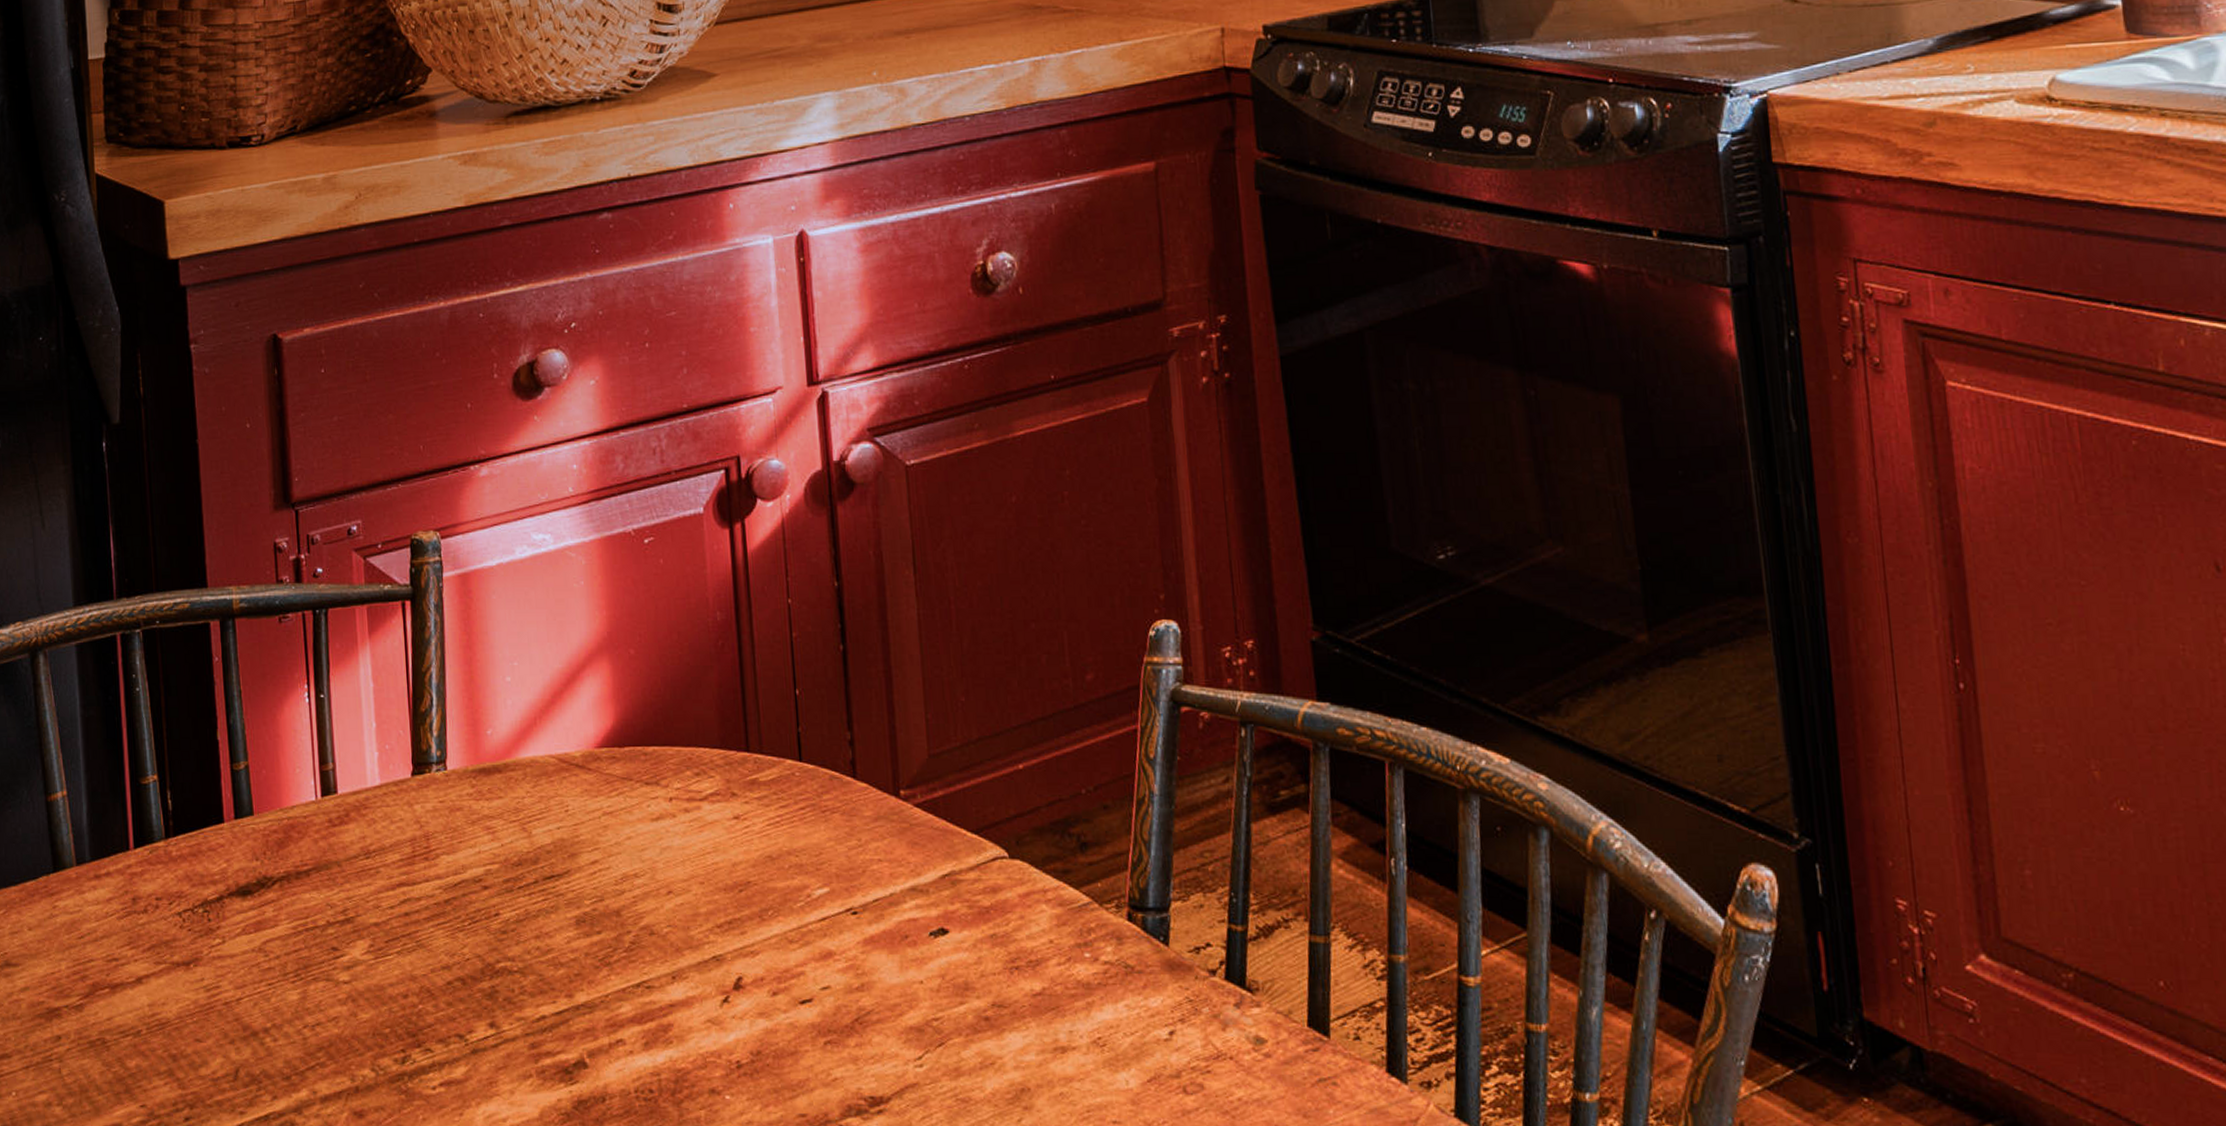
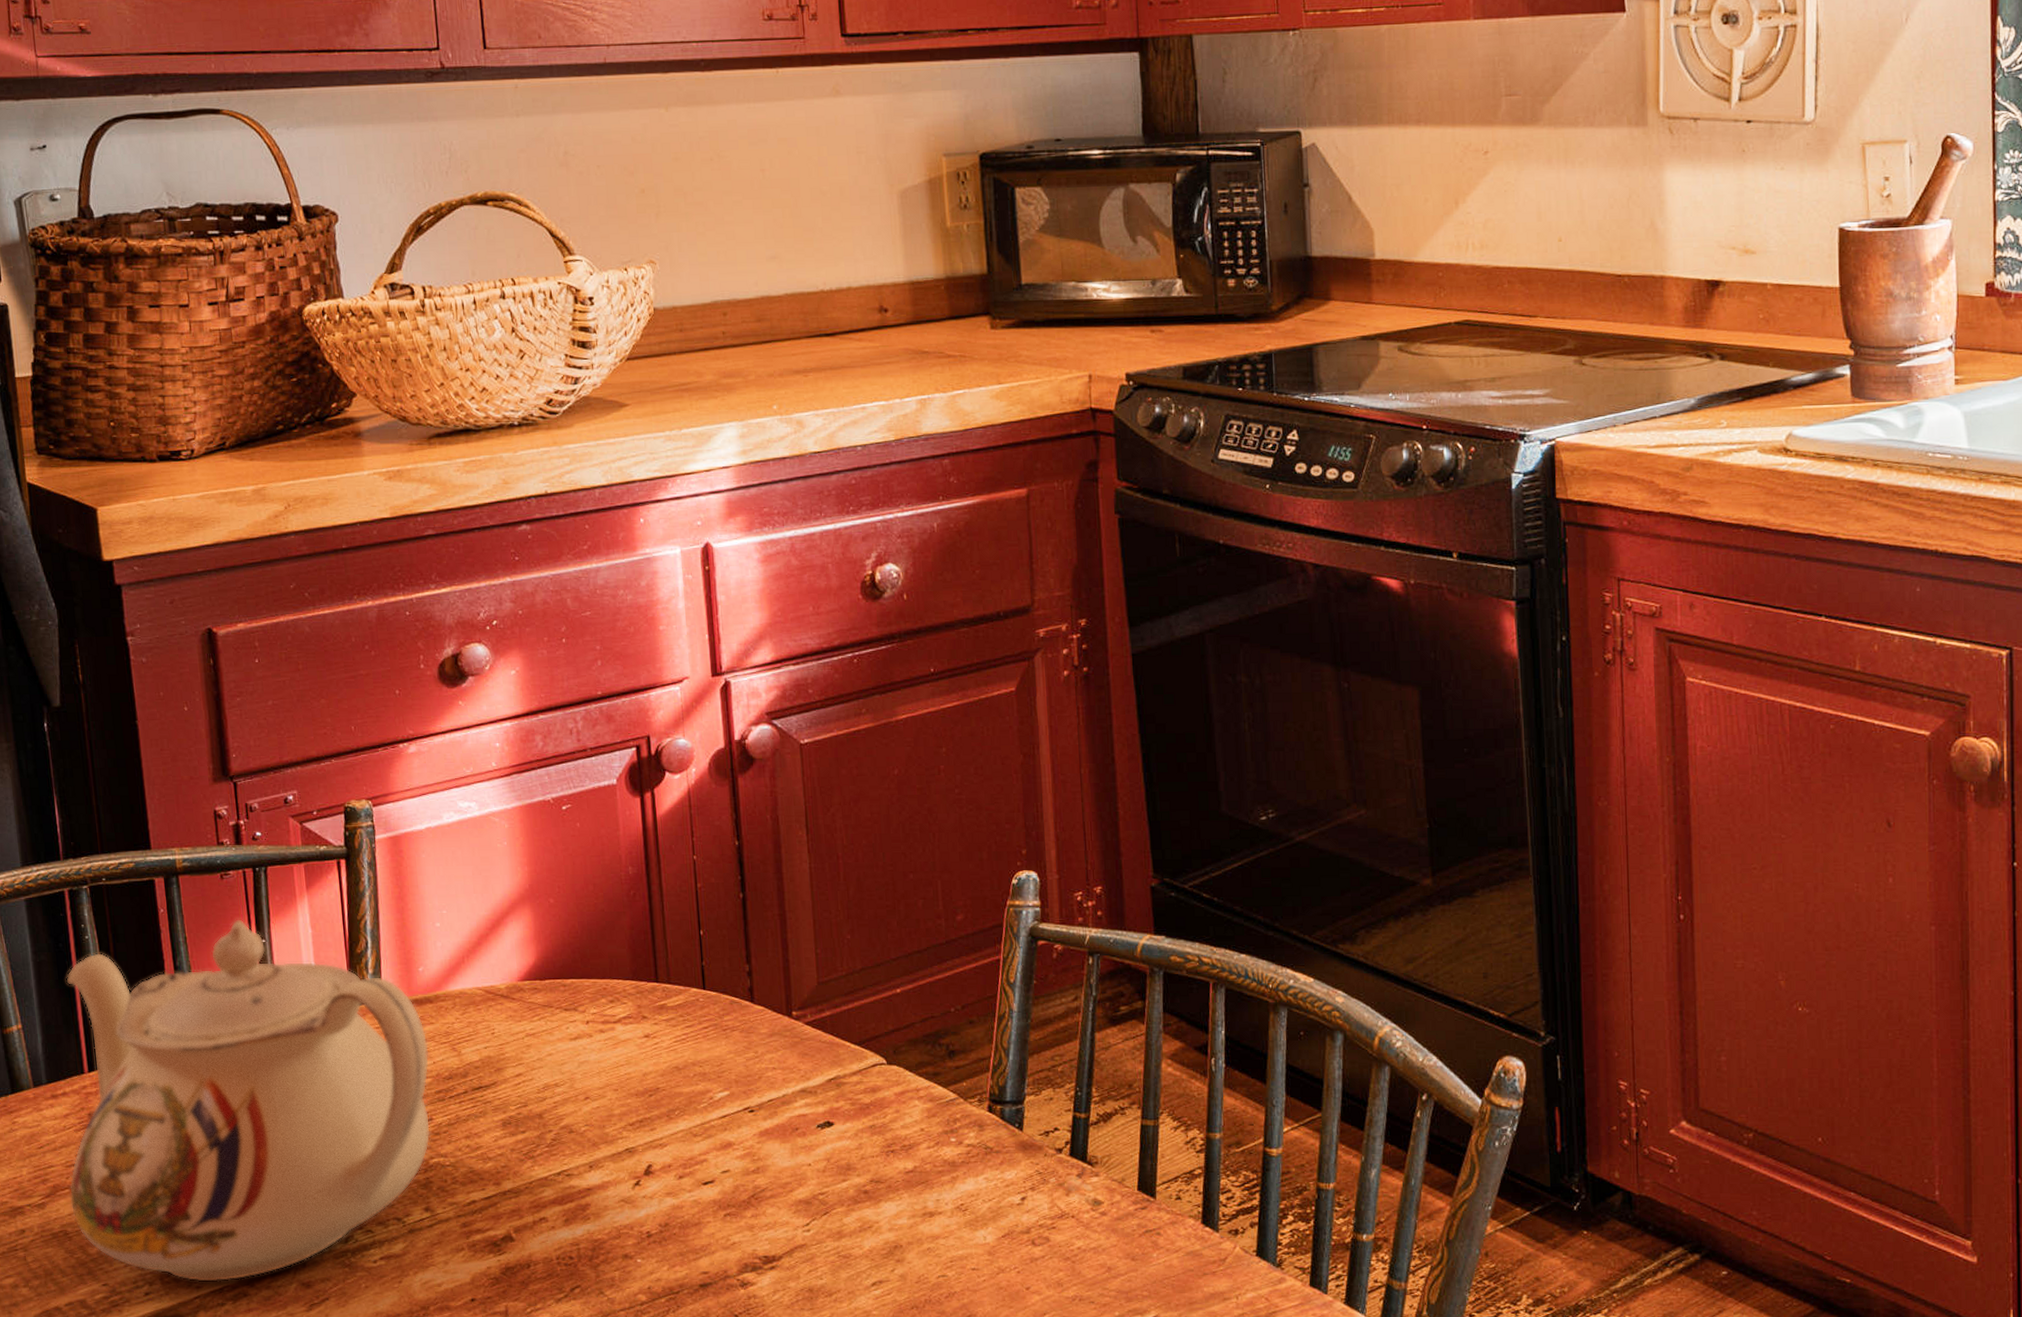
teapot: none [109,670,498,1107] -> present [66,919,431,1282]

